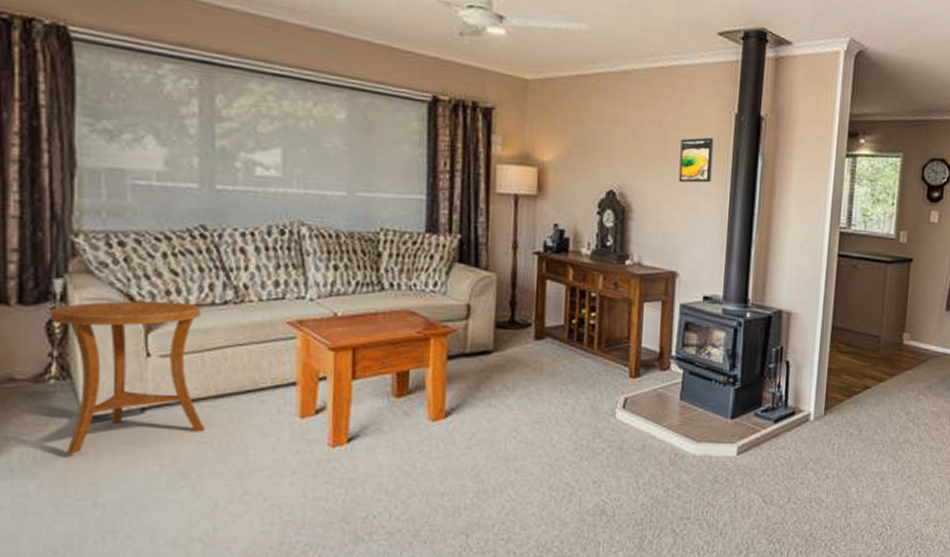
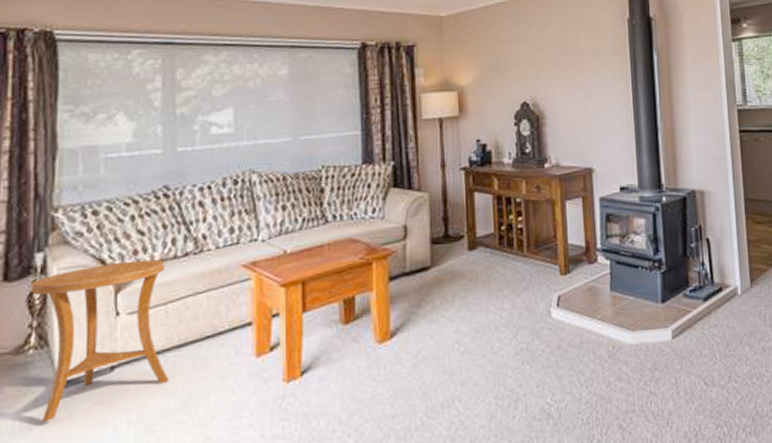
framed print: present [678,137,714,183] -> none [582,42,614,85]

